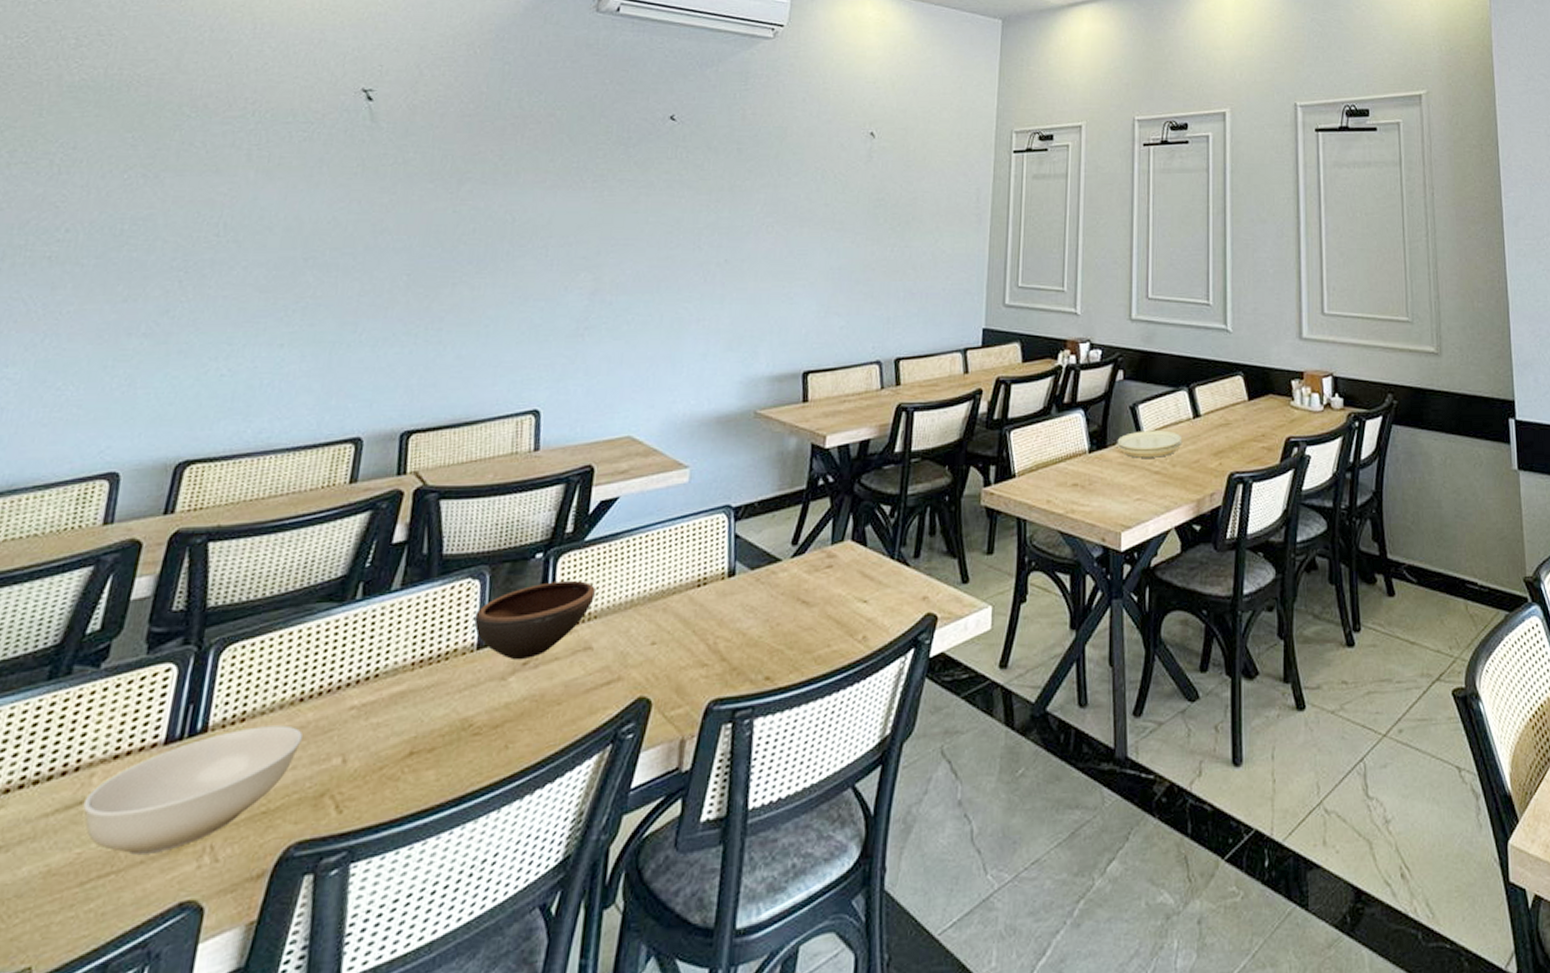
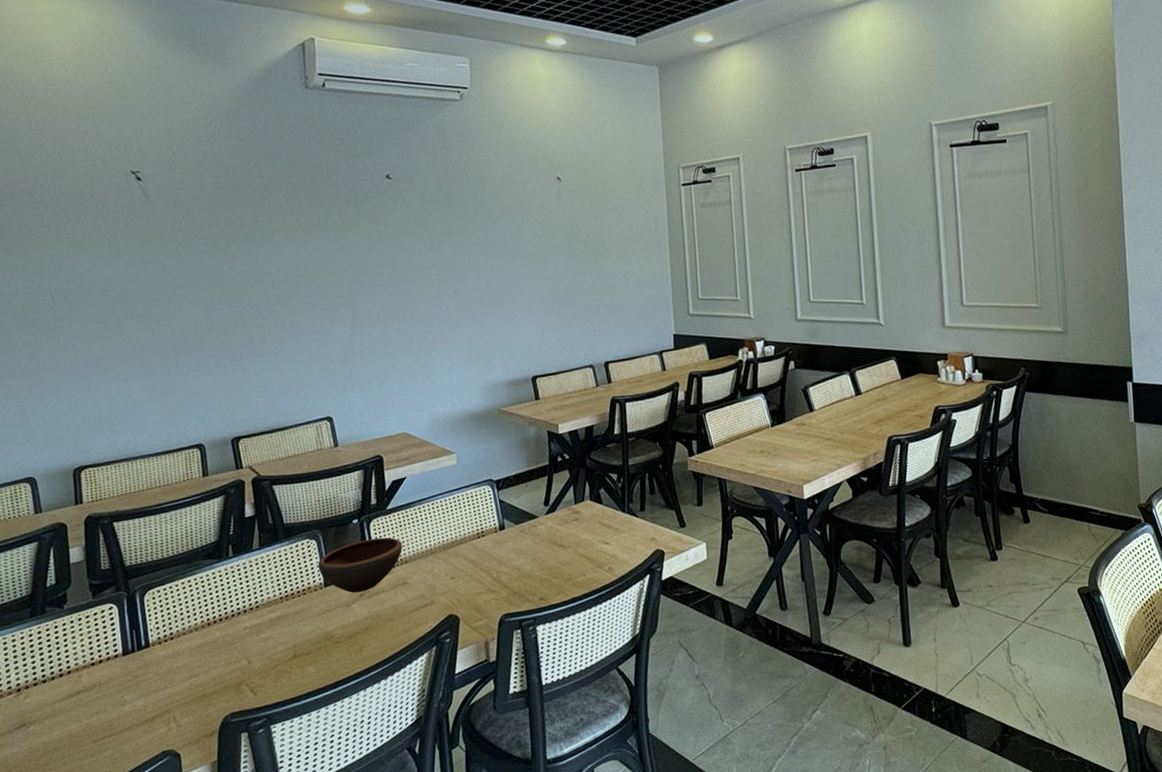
bowl: present [83,725,304,855] -> none [80,641,217,724]
plate: present [1117,430,1182,458] -> none [793,406,848,429]

